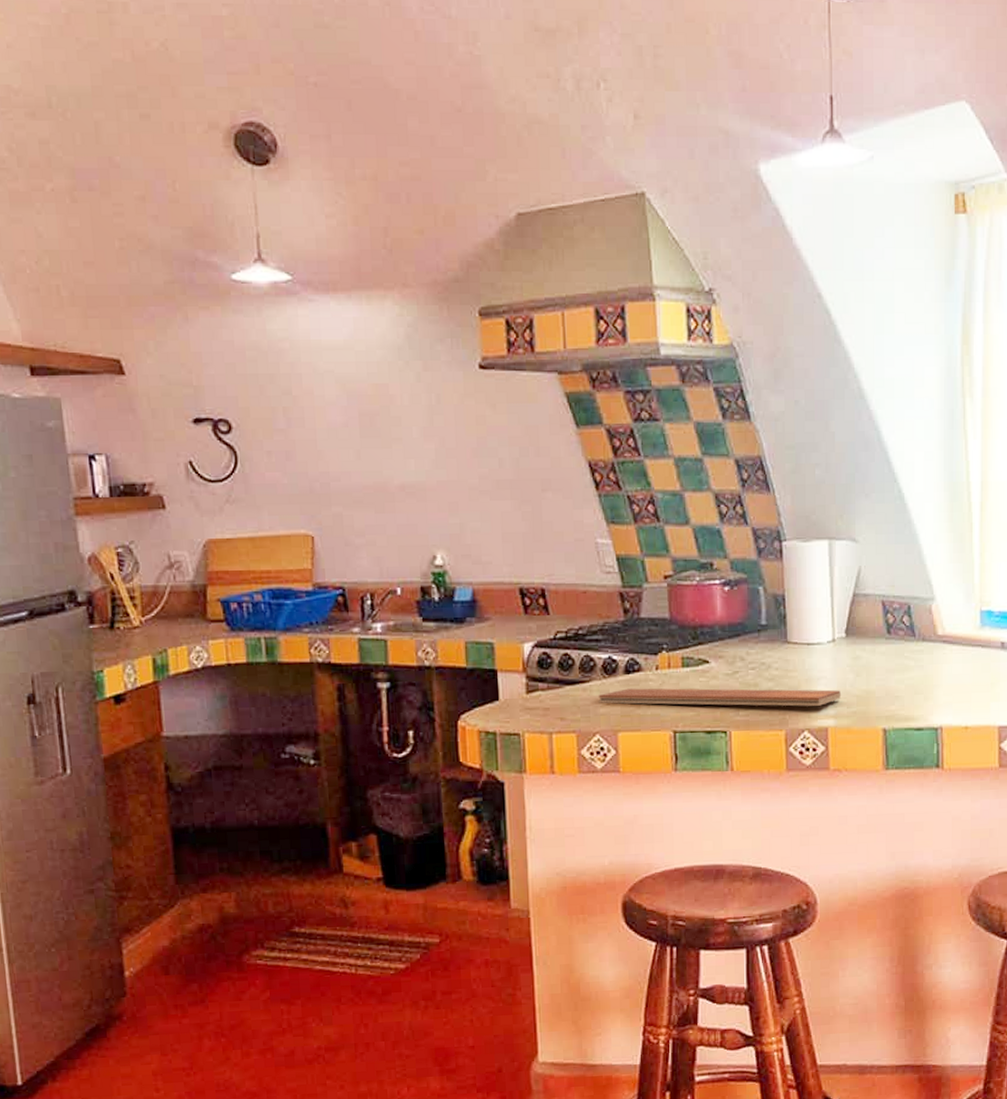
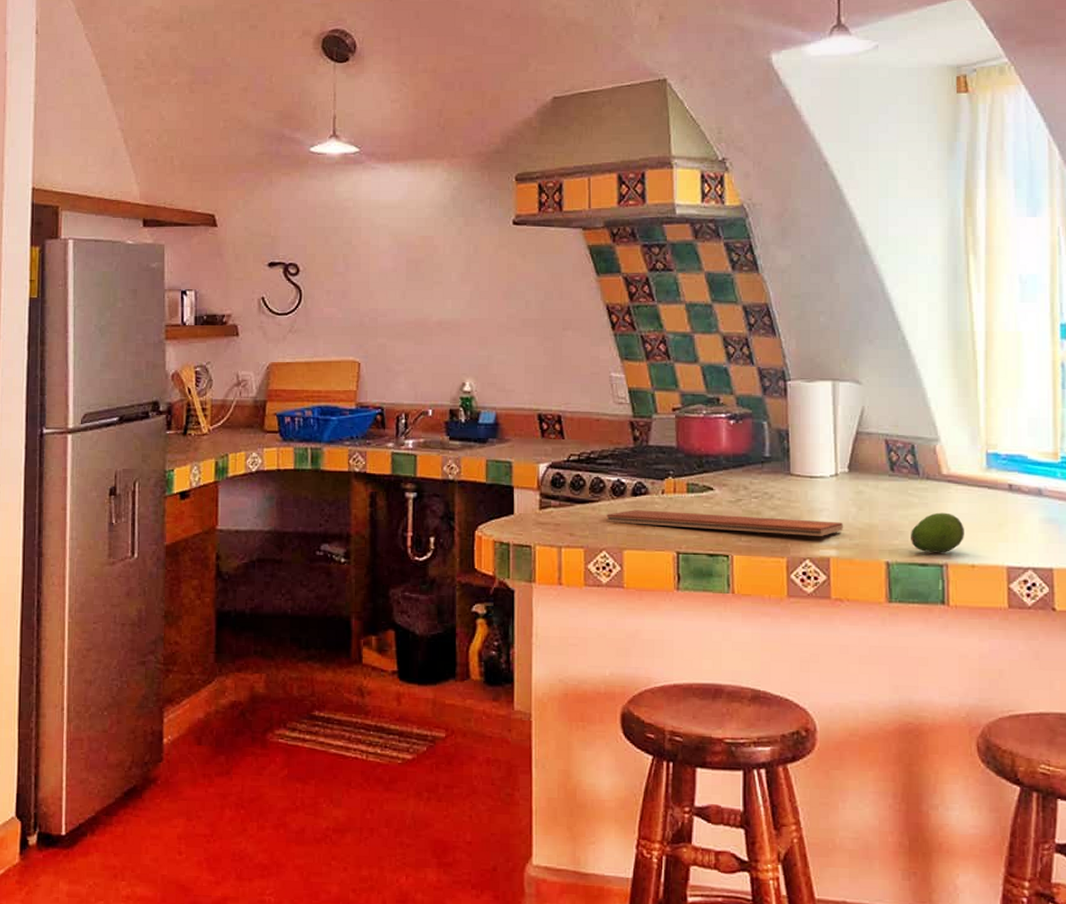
fruit: none [907,674,958,717] -> present [911,512,964,553]

